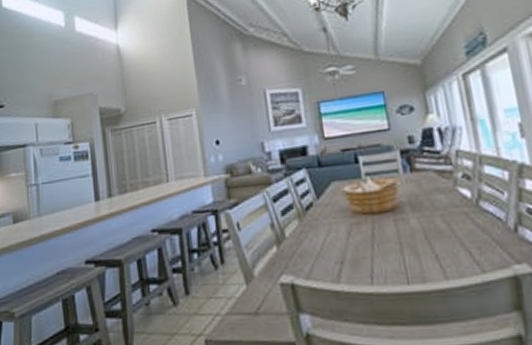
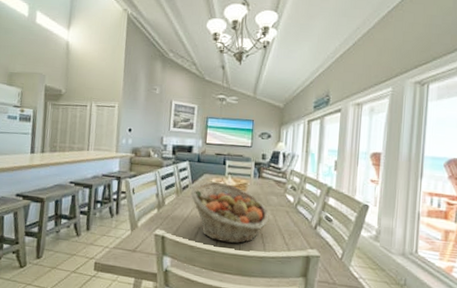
fruit basket: none [317,189,441,278] -> present [190,181,269,244]

